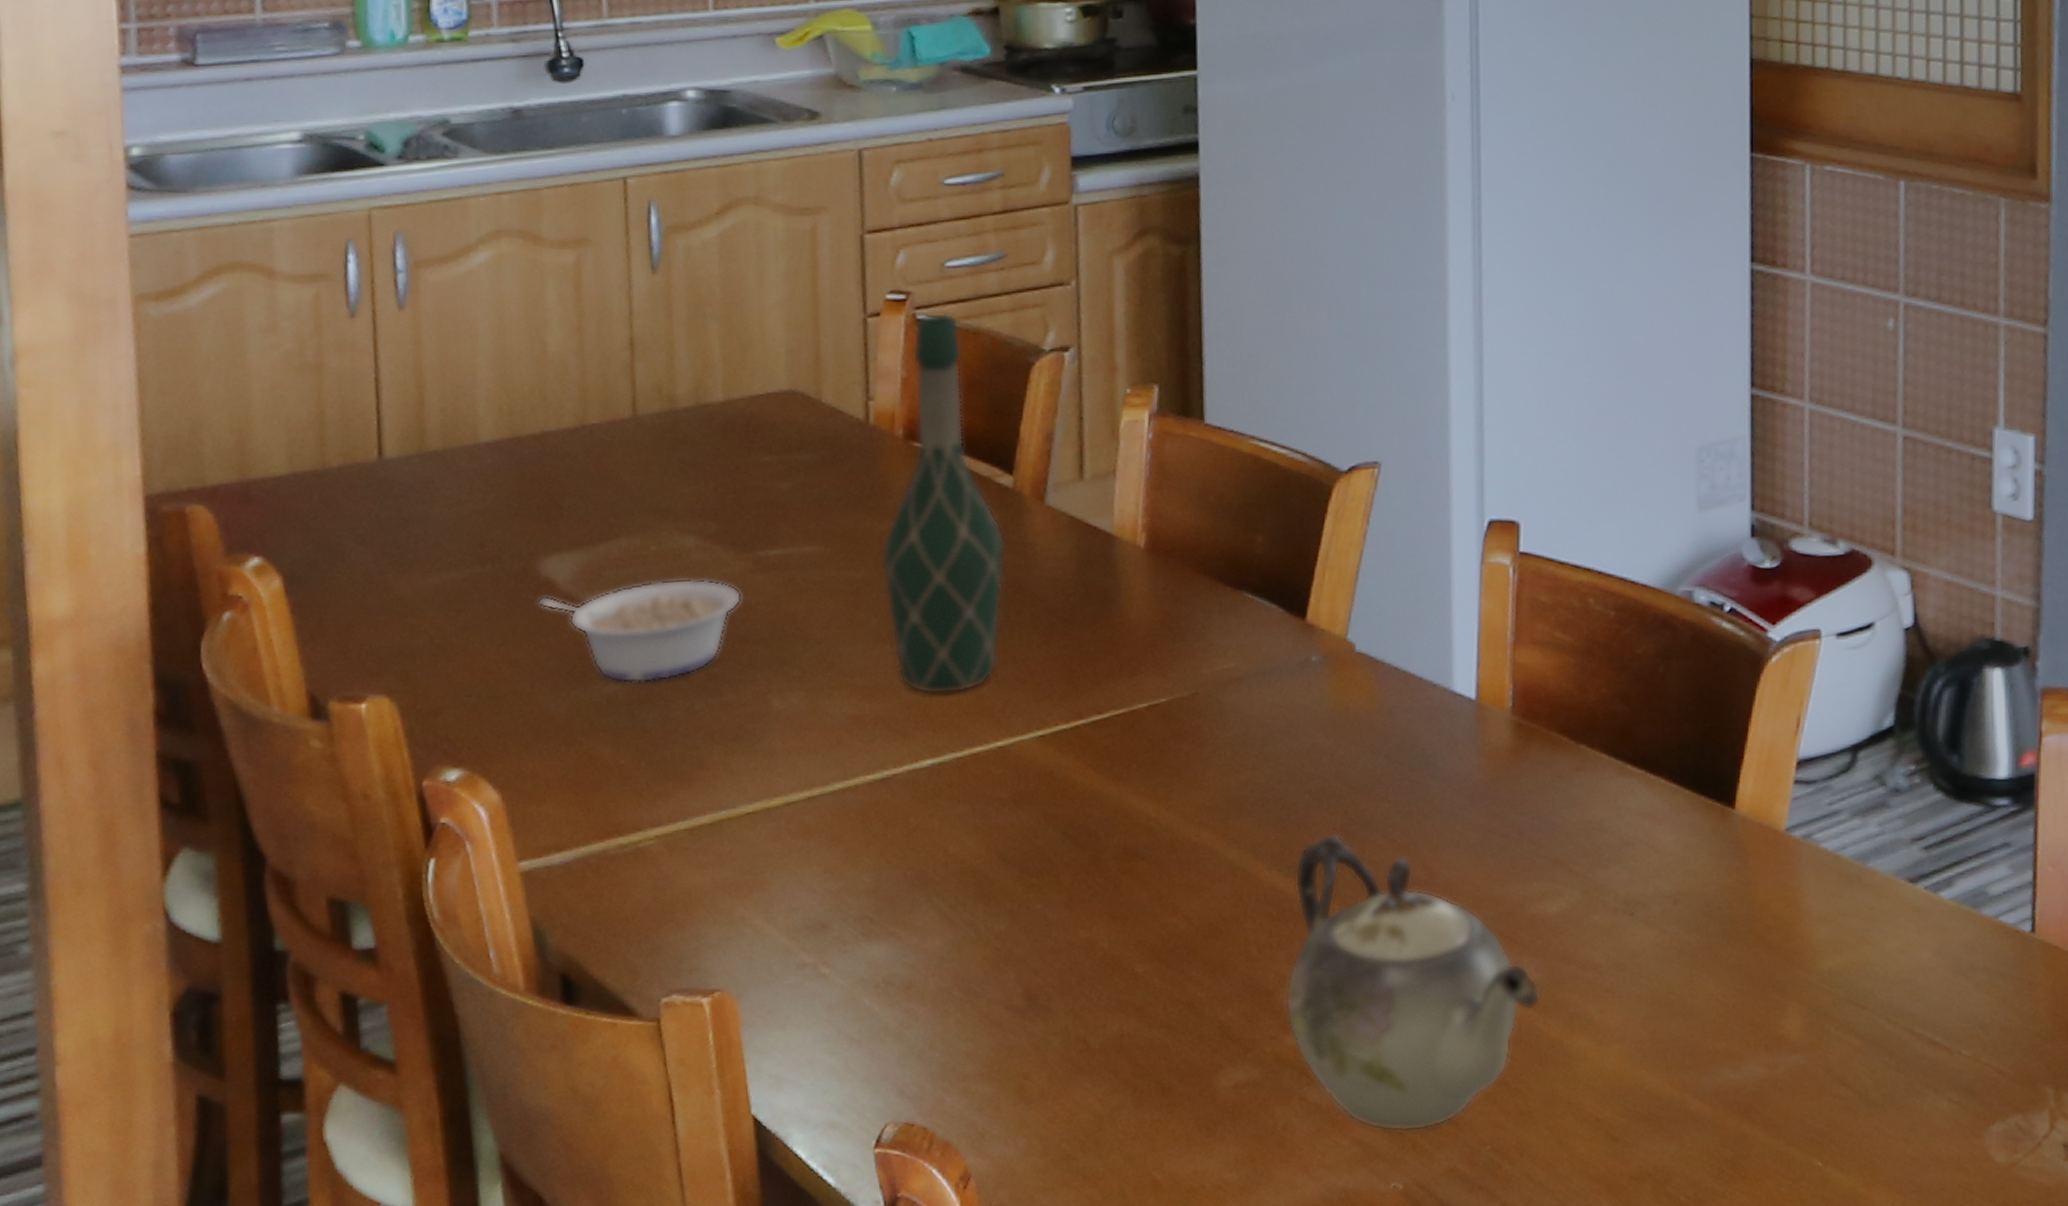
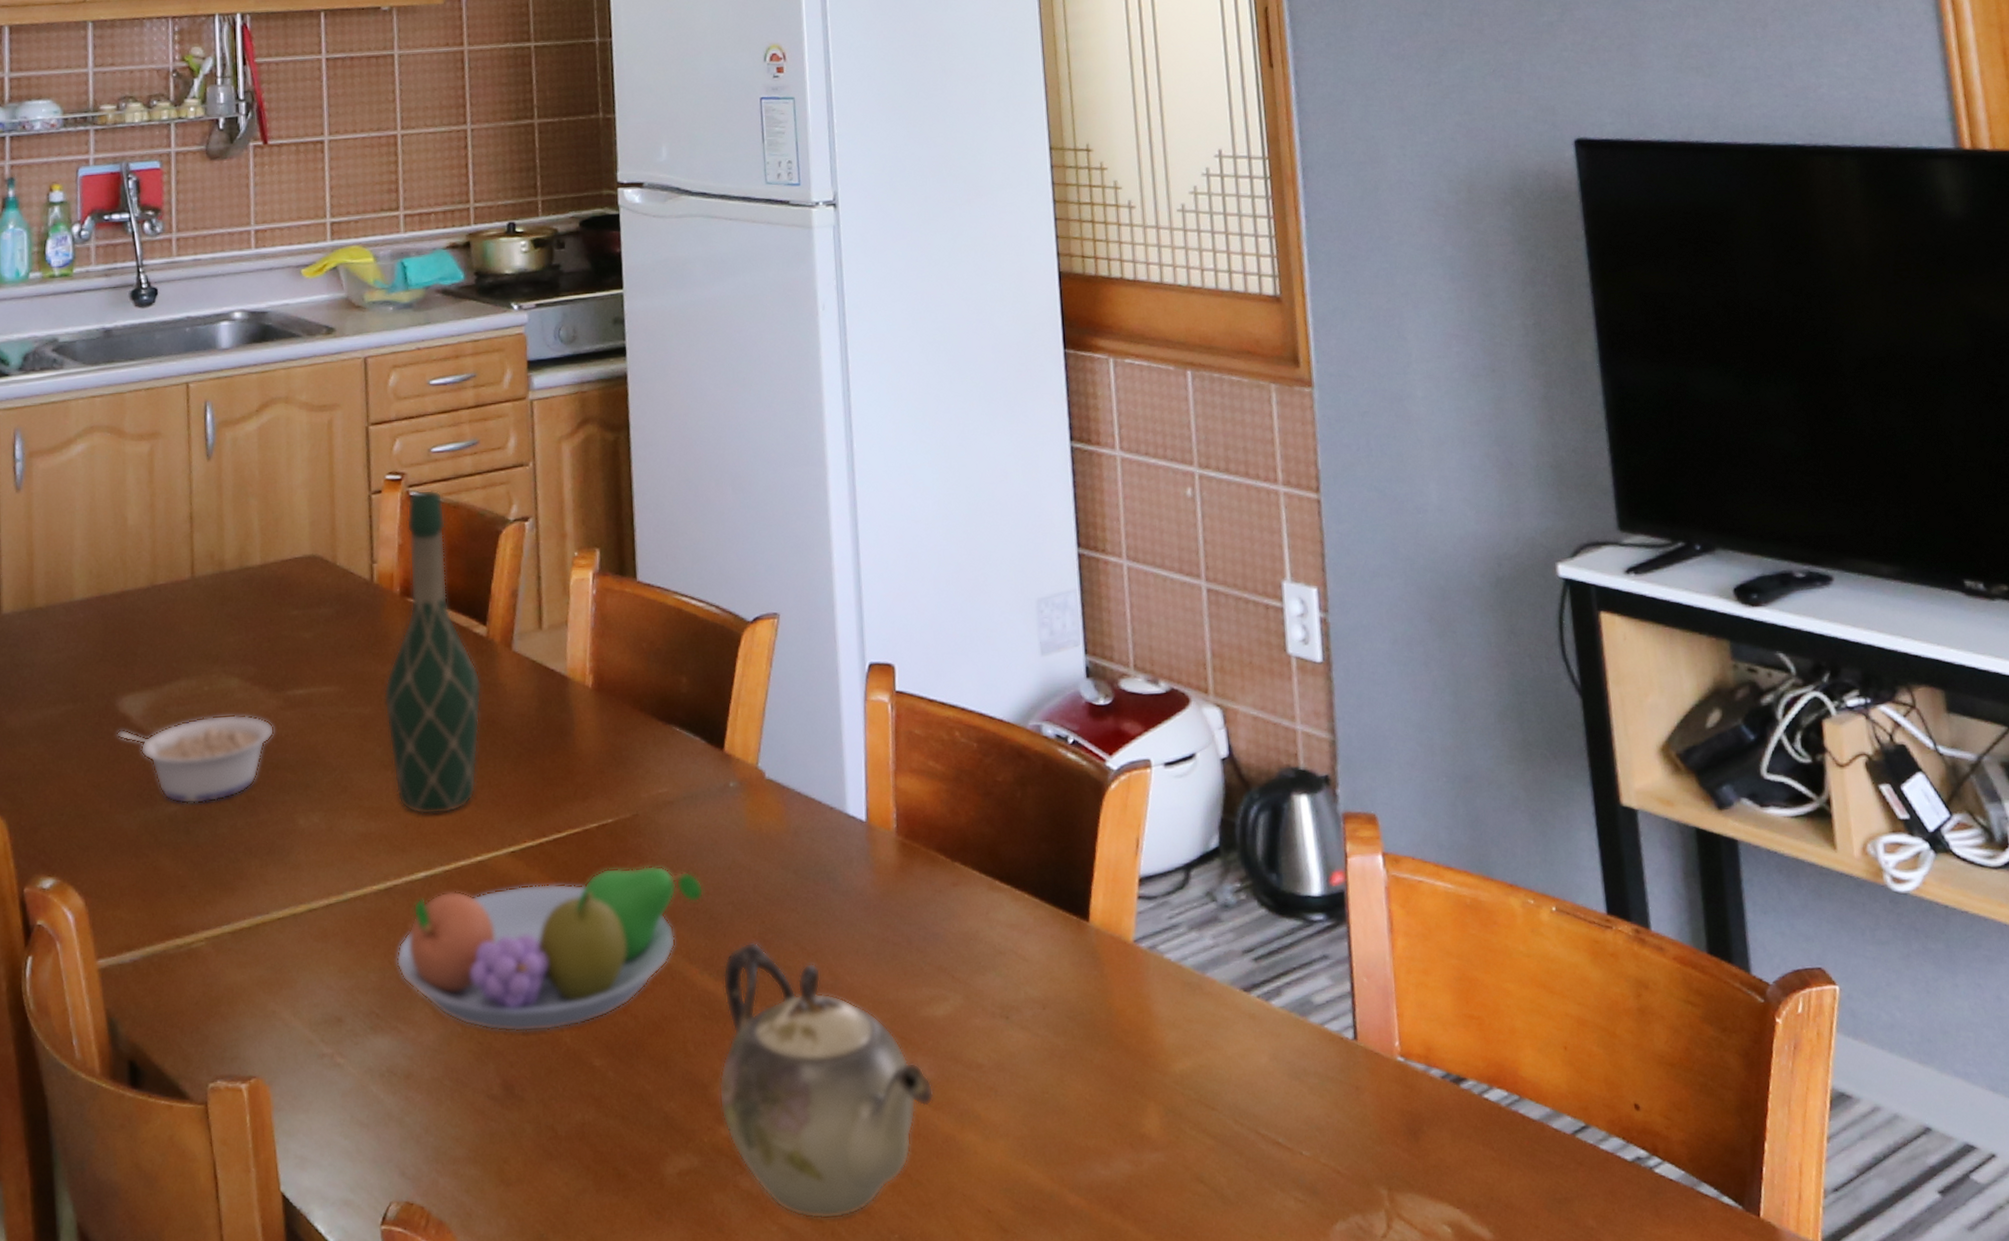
fruit bowl: none [895,750,1275,937] -> present [396,865,704,1032]

